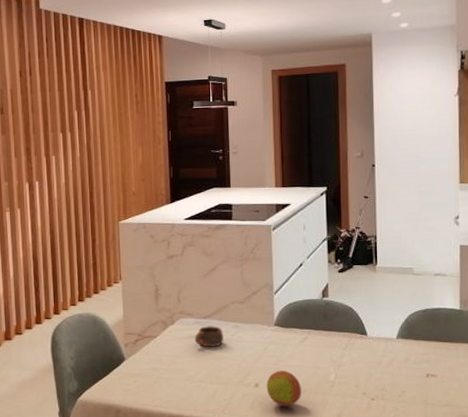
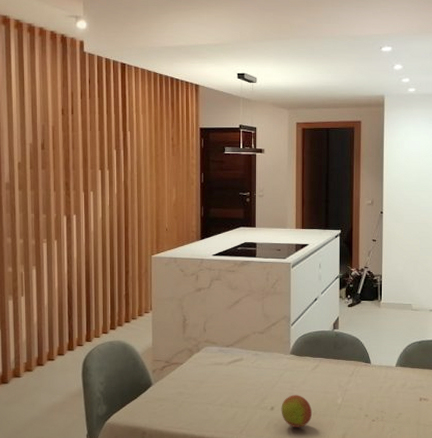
cup: present [194,326,224,347] -> none [217,354,244,373]

